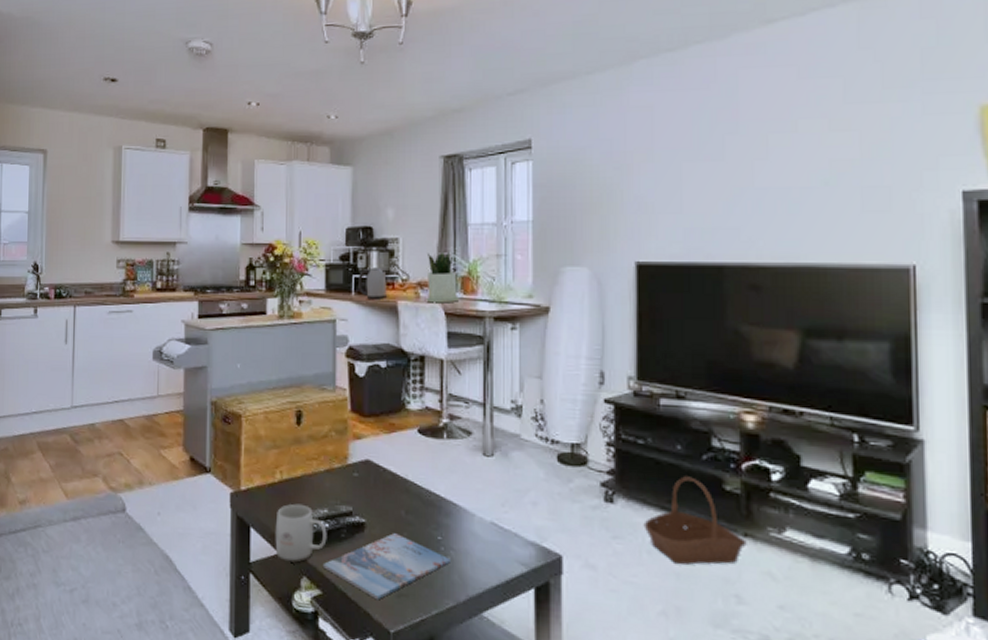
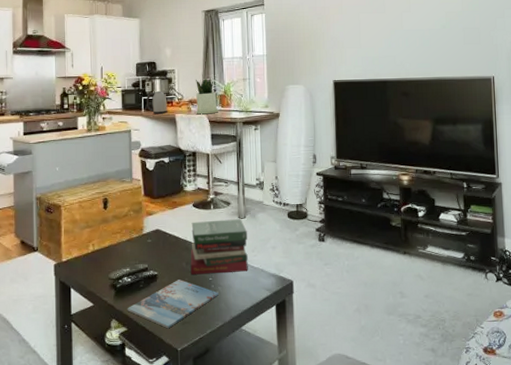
mug: present [275,503,327,563] -> none [90,266,130,310]
books: none [411,454,495,534] -> present [190,219,248,275]
basket: present [643,476,747,565] -> none [343,219,406,277]

